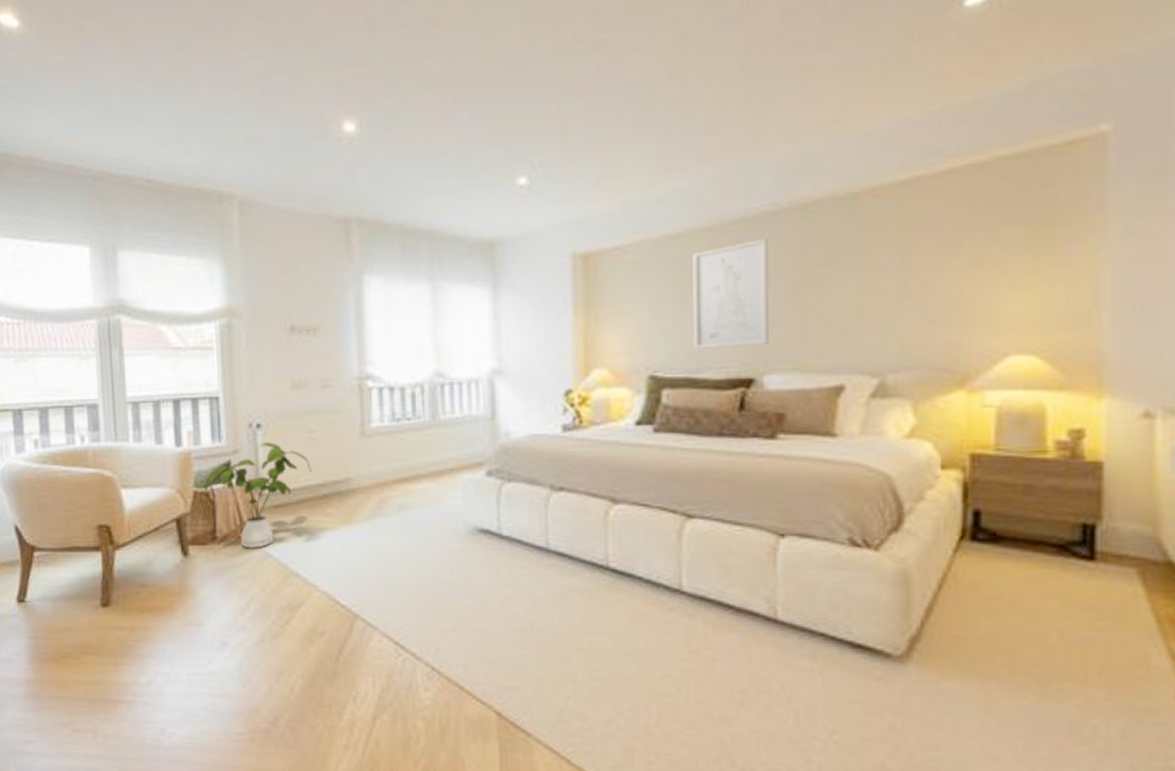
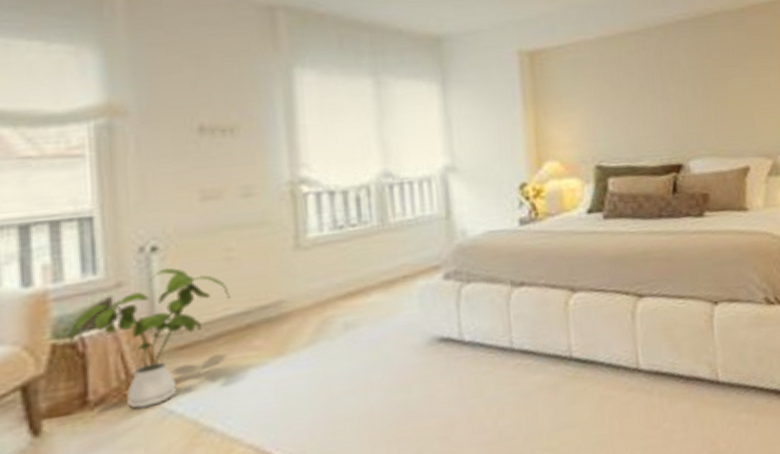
wall art: present [693,238,769,349] -> none [624,42,691,140]

